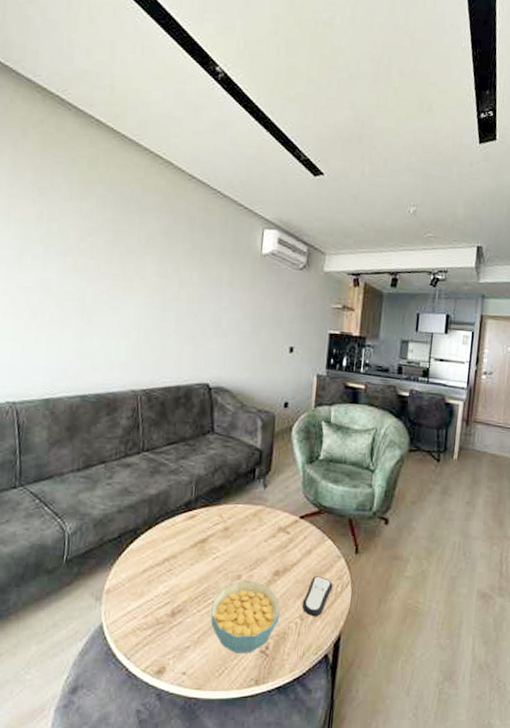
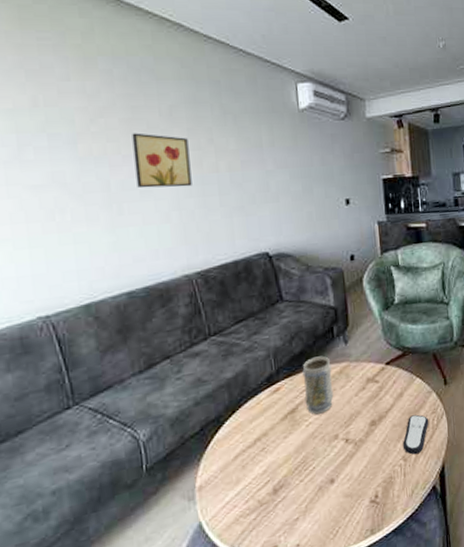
wall art: none [107,254,158,310] -> present [132,133,192,188]
cereal bowl: present [210,581,280,653] -> none [313,436,384,511]
vase: none [216,493,247,550] -> present [302,356,334,415]

